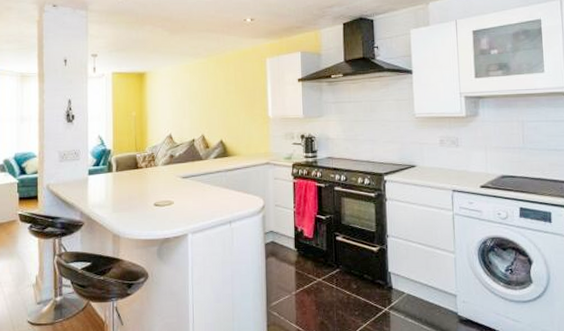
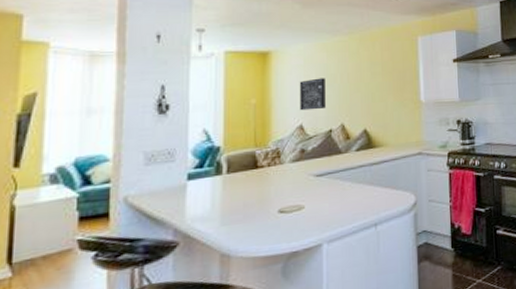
wall art: none [168,95,189,123] -> present [299,78,326,111]

